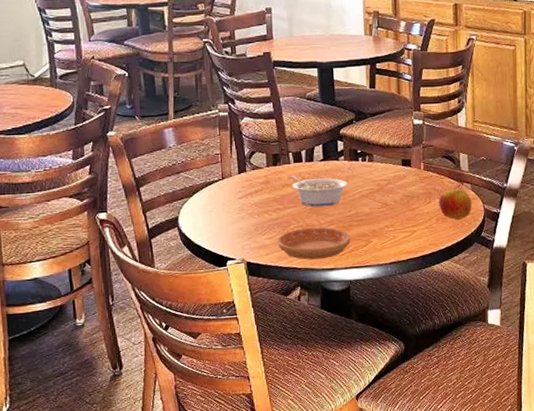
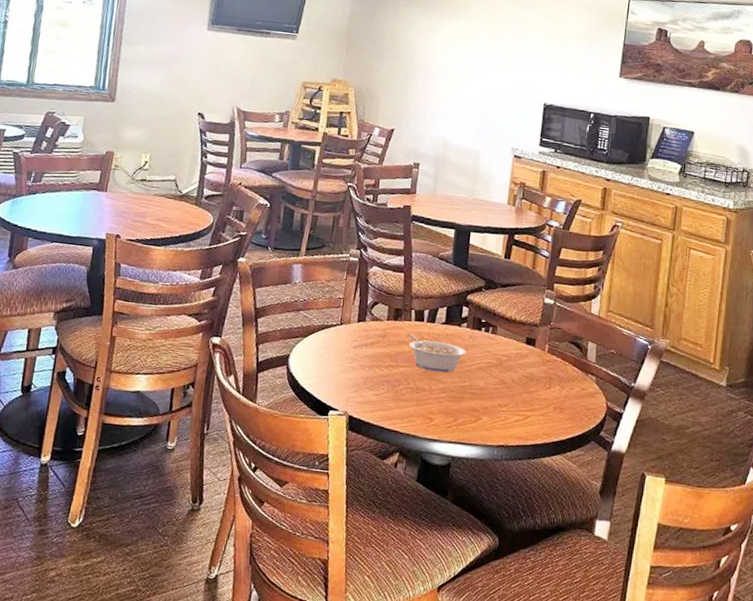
saucer: present [276,227,351,260] -> none [383,390,461,428]
apple: present [438,184,472,220] -> none [558,375,594,413]

